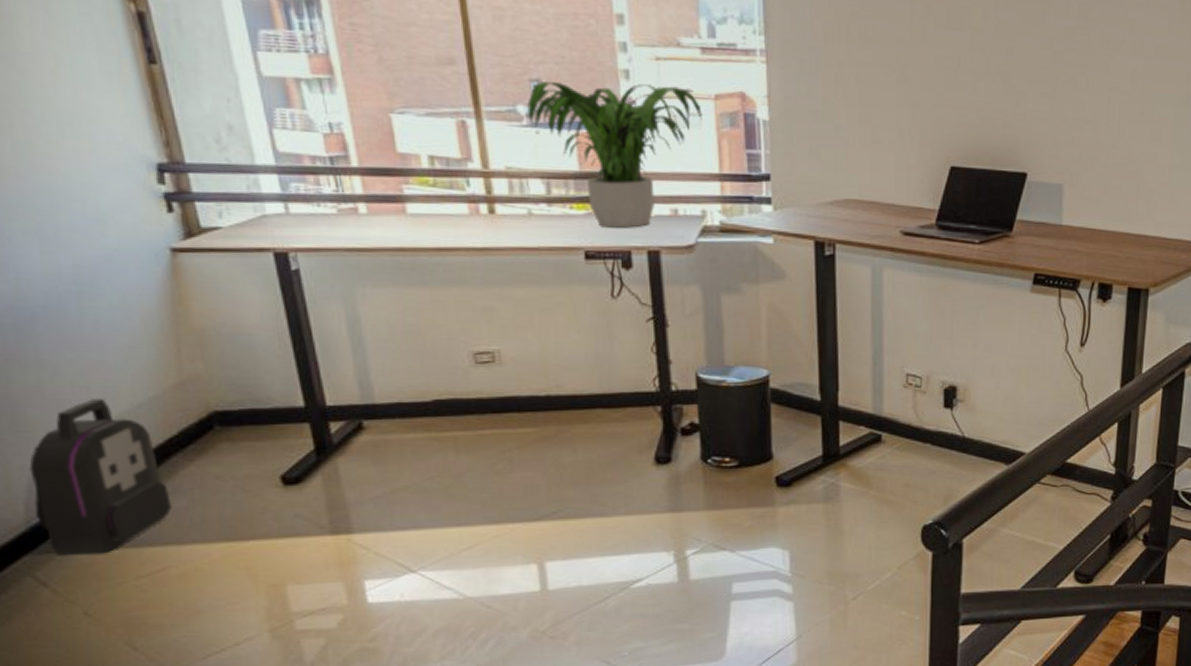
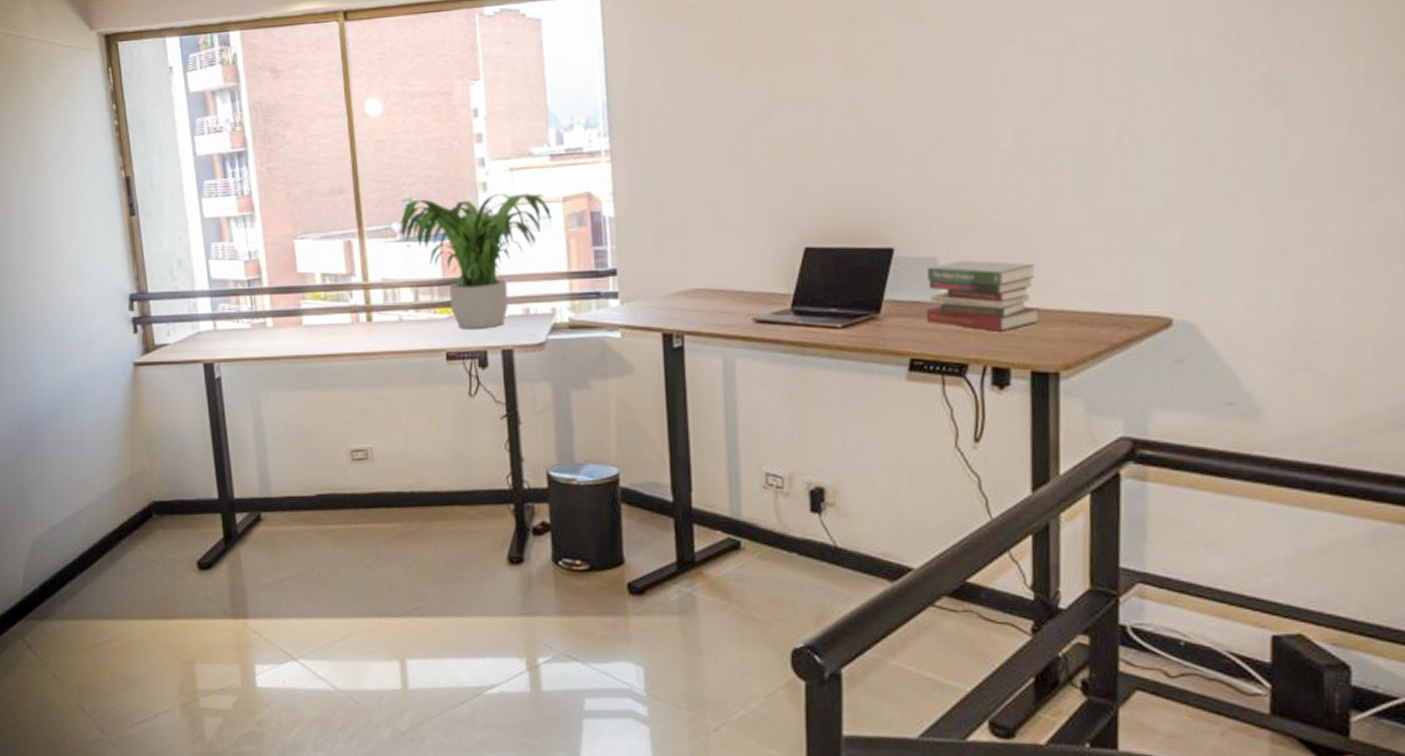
backpack: present [29,397,172,555] -> none [29,488,119,623]
books: none [1050,187,1139,253] -> present [927,260,1039,332]

